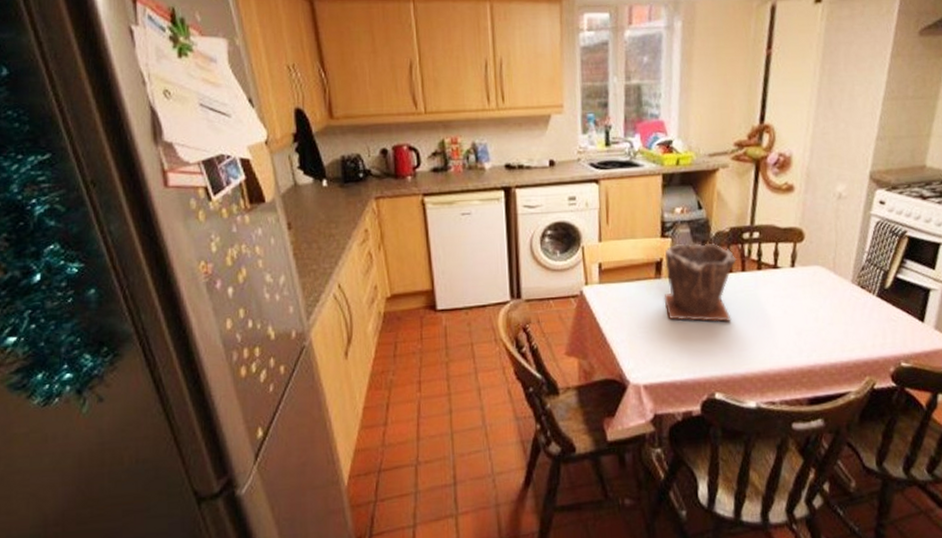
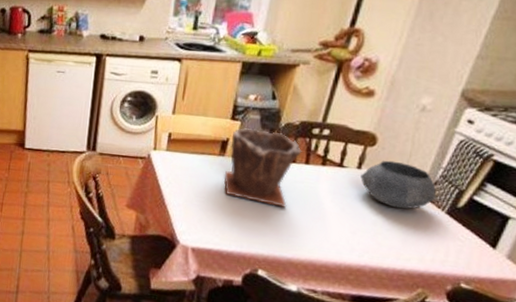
bowl: none [795,253,866,300] -> present [360,160,437,209]

